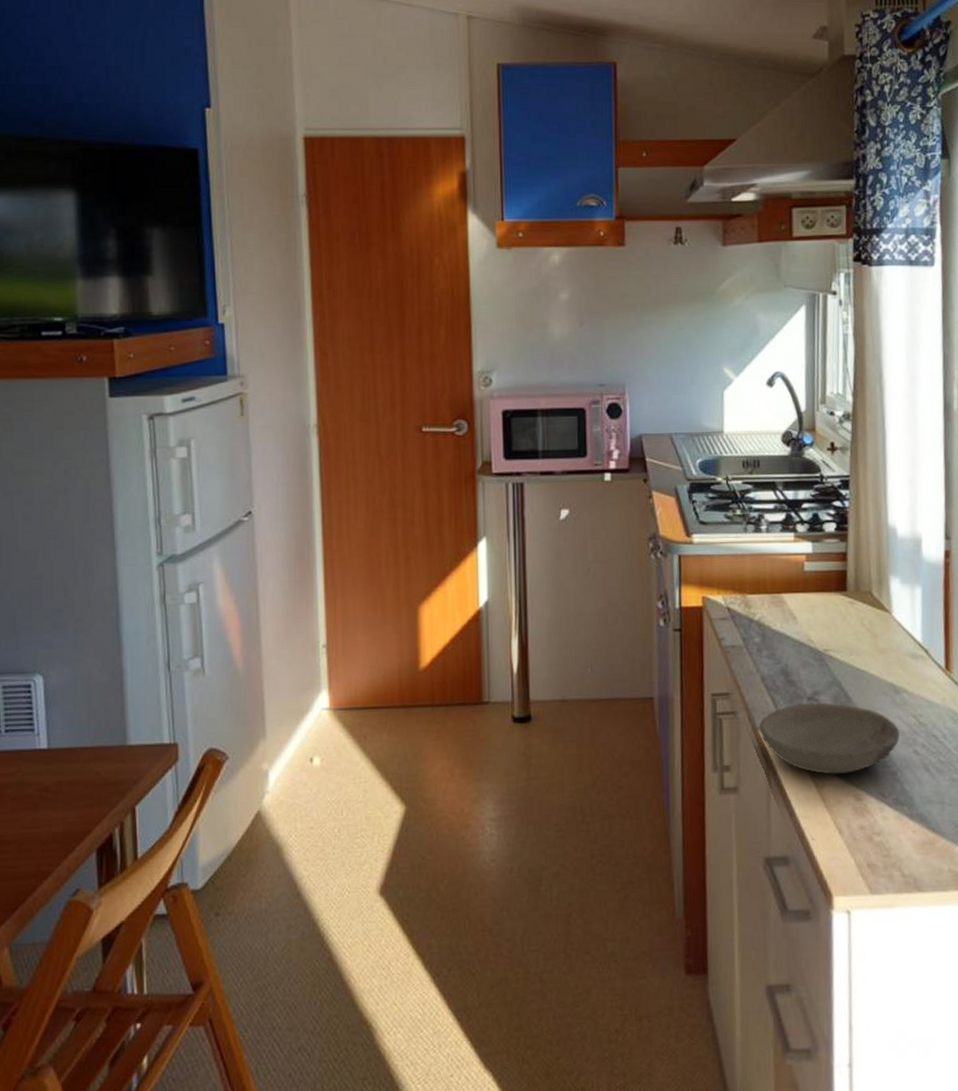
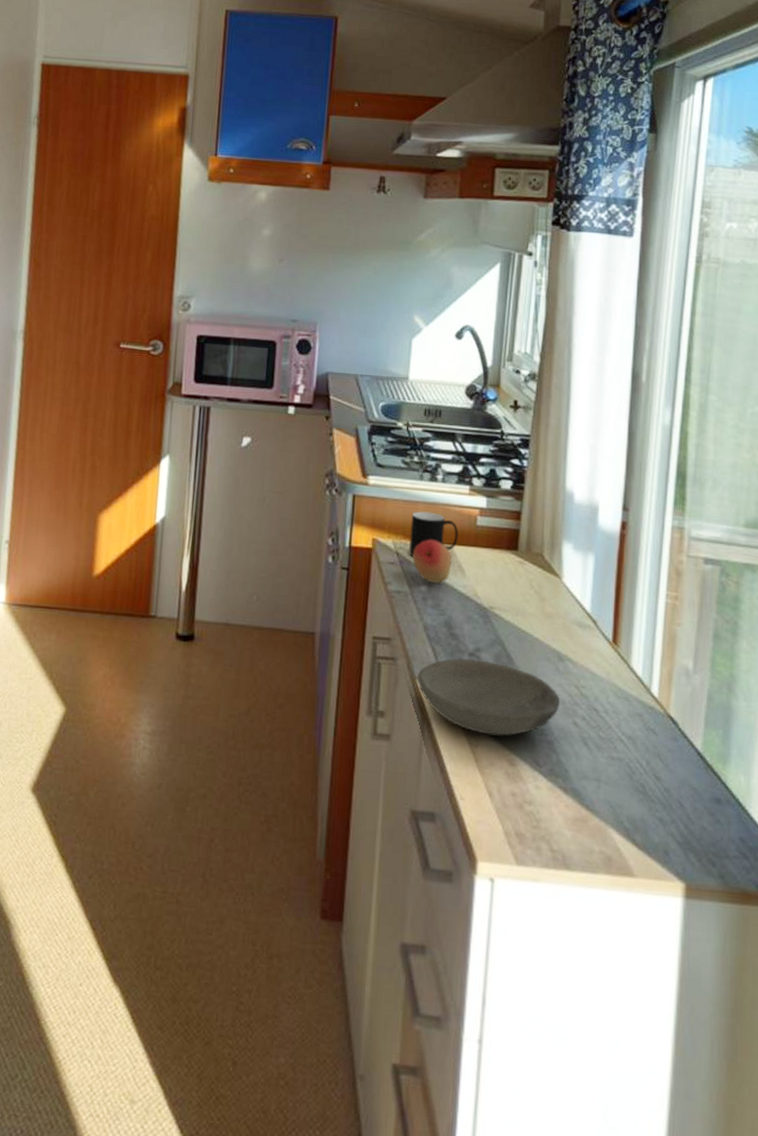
cup: none [739,563,787,610] -> present [408,511,458,557]
fruit: none [743,590,783,633] -> present [412,539,452,583]

